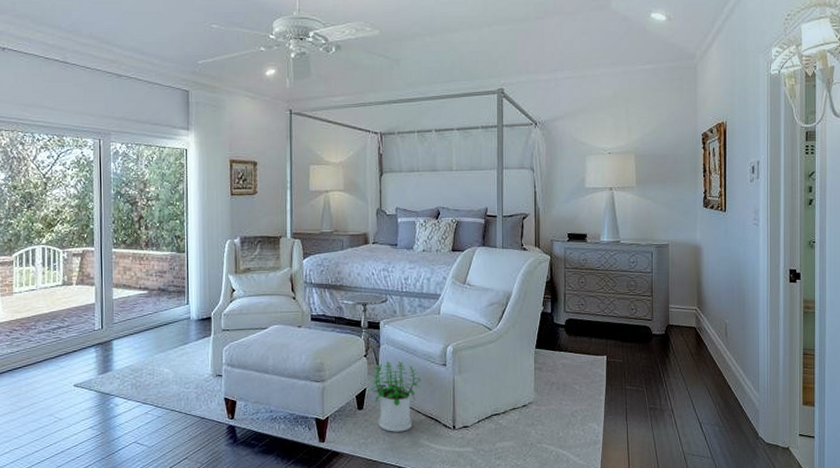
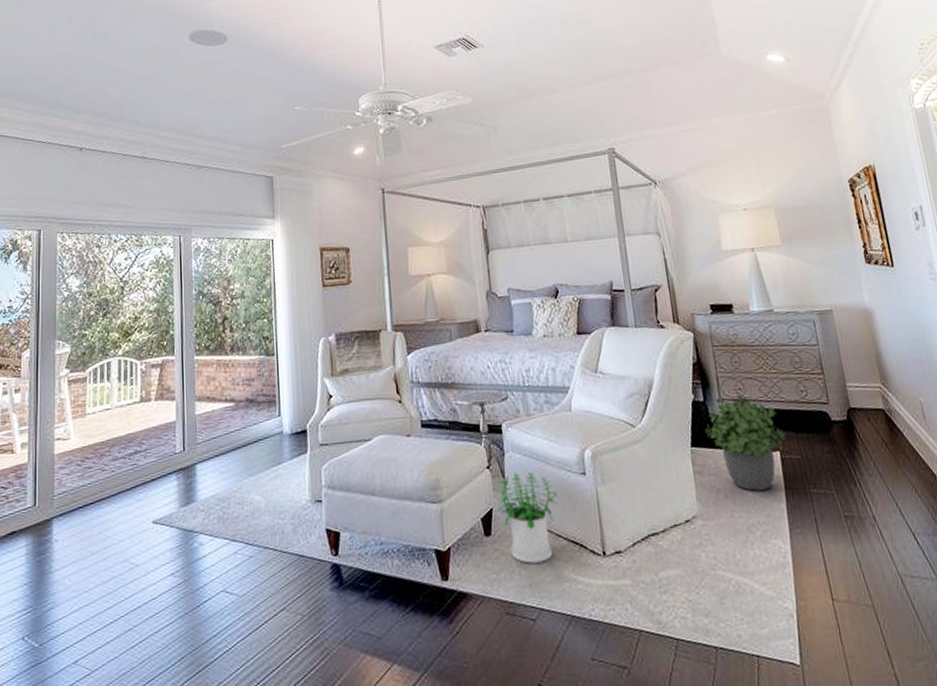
potted plant: none [548,309,612,385] -> present [704,394,785,491]

